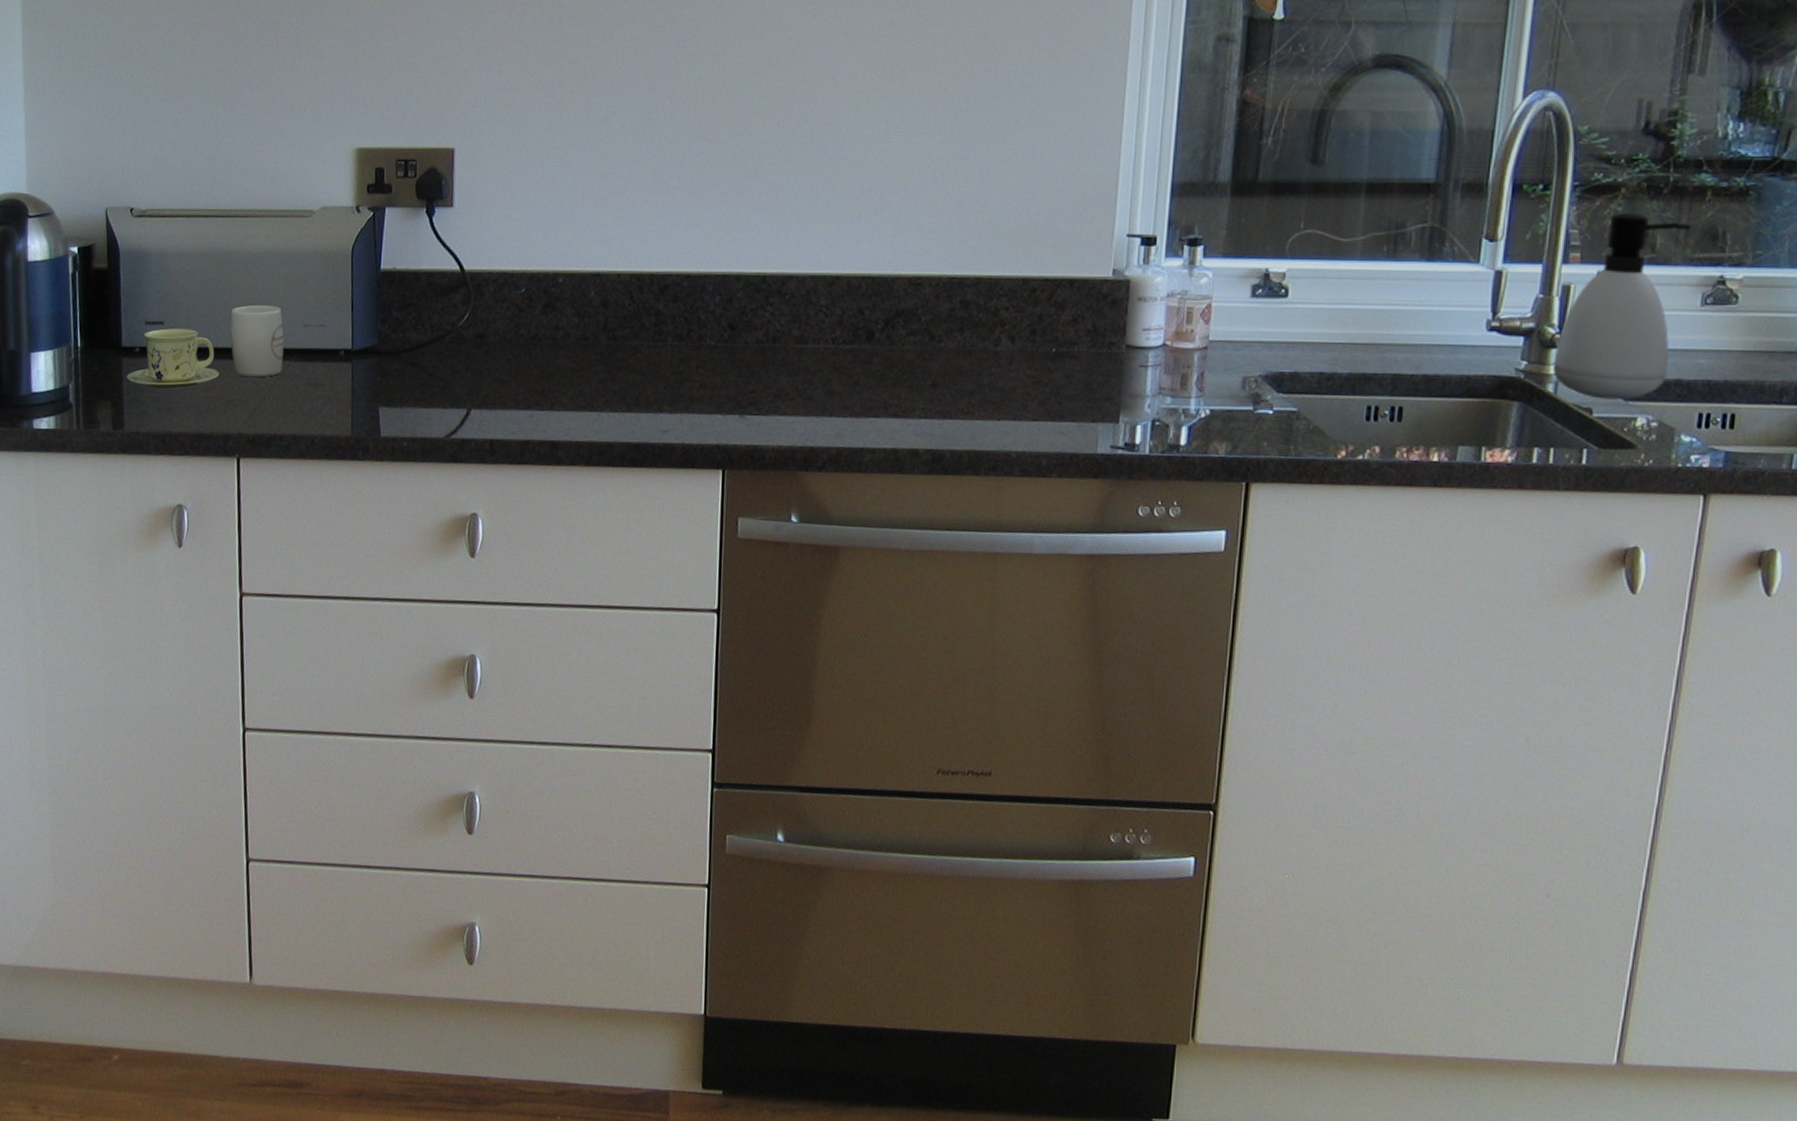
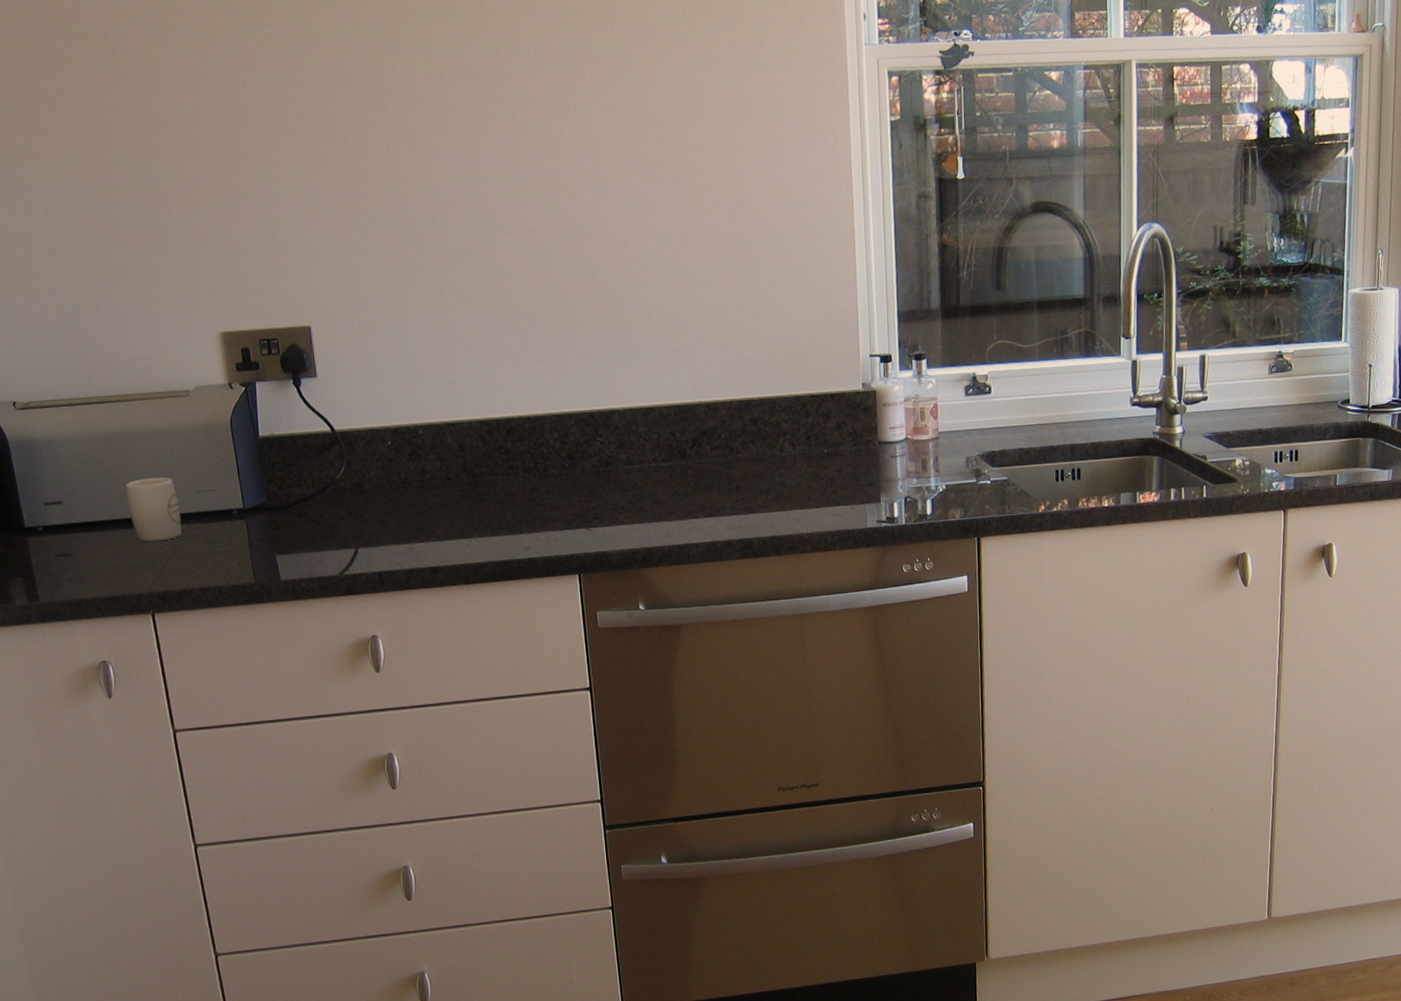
cup and saucer: present [126,328,220,390] -> none [33,505,124,562]
soap dispenser: present [1553,213,1692,400] -> none [1177,310,1258,449]

